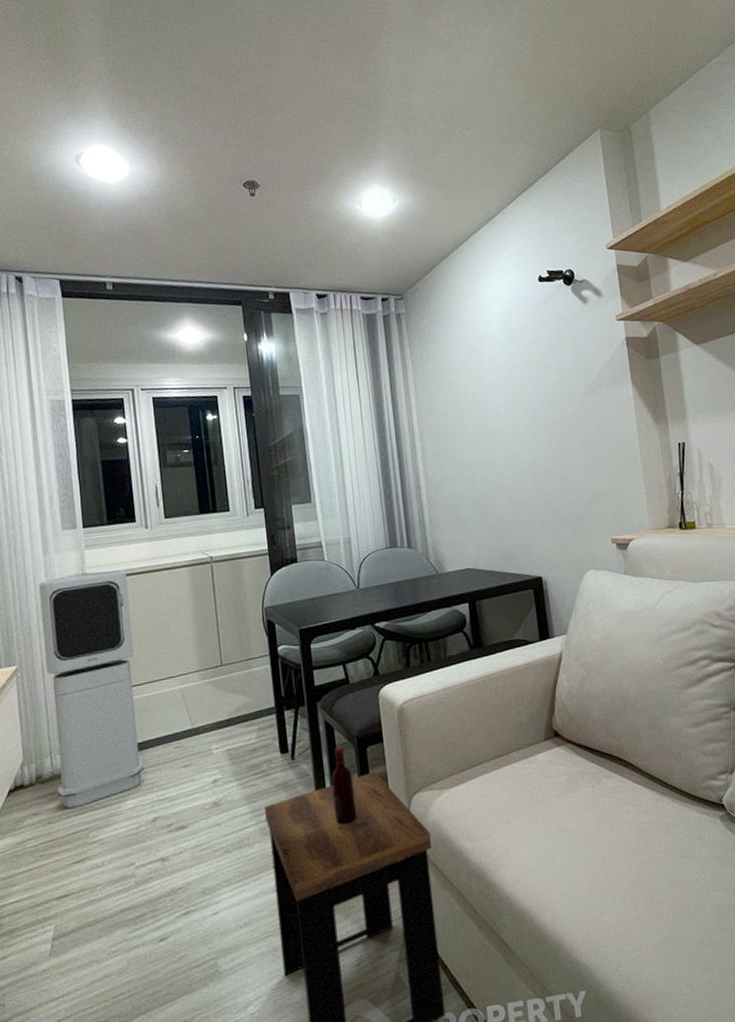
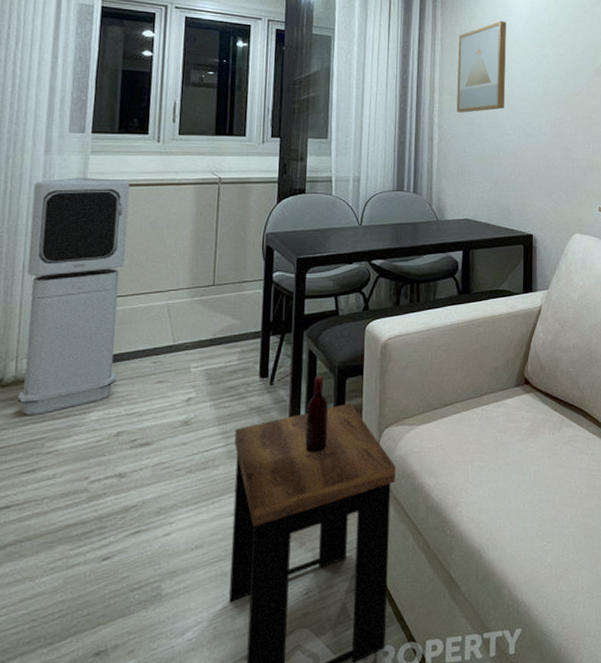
wall art: none [432,349,493,456] -> present [456,21,506,113]

